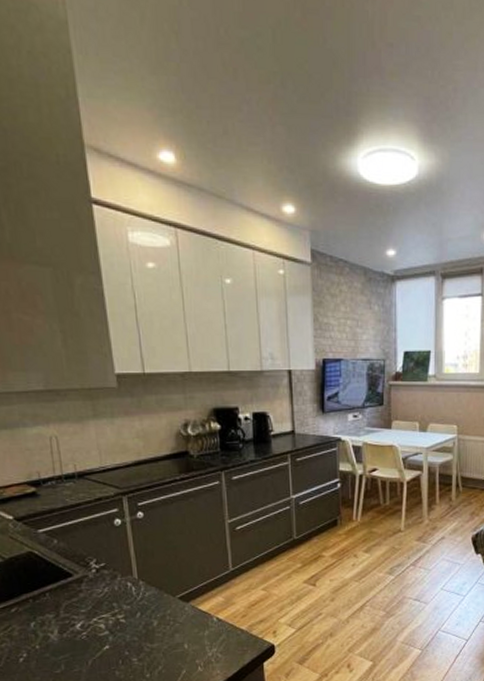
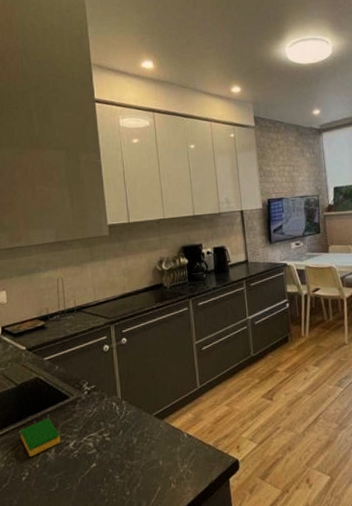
dish sponge: none [13,596,65,638] -> present [20,418,61,457]

